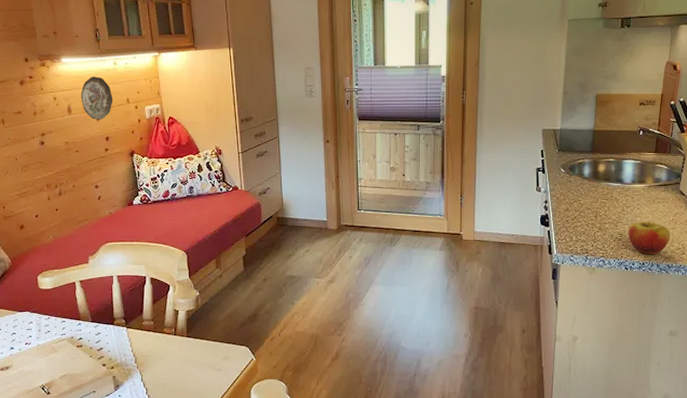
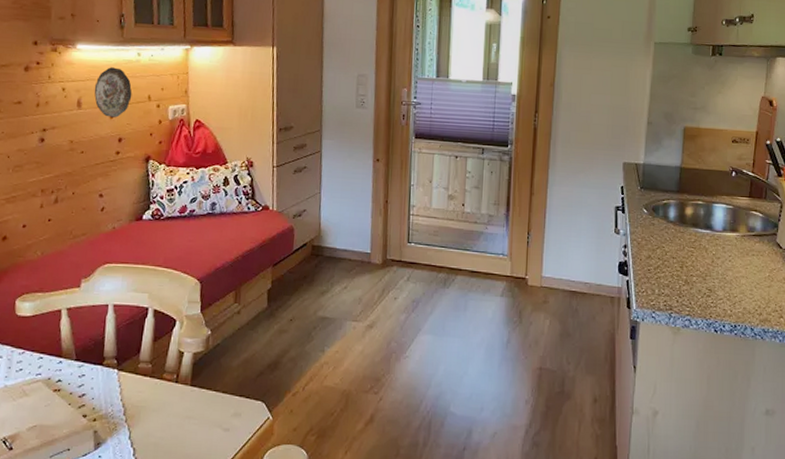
apple: present [628,221,670,255] -> none [718,276,766,317]

